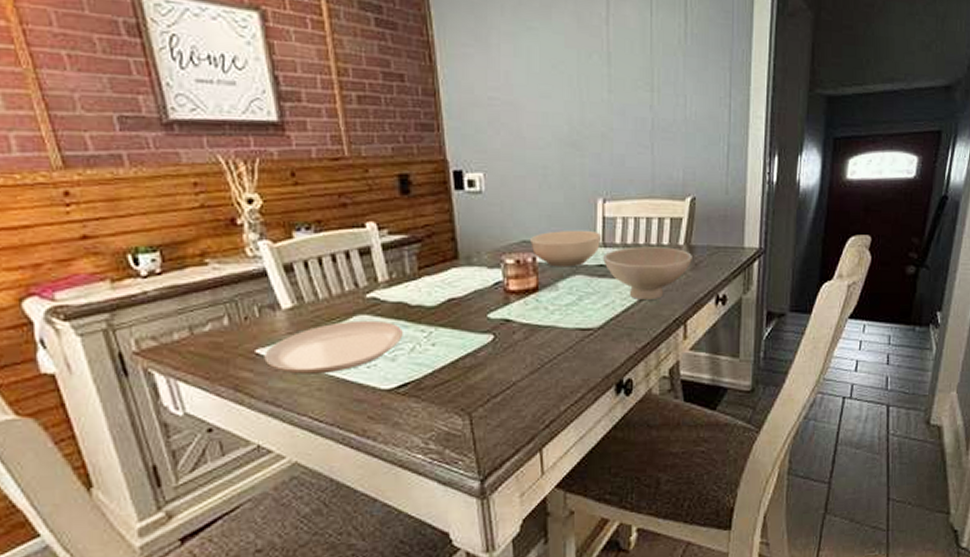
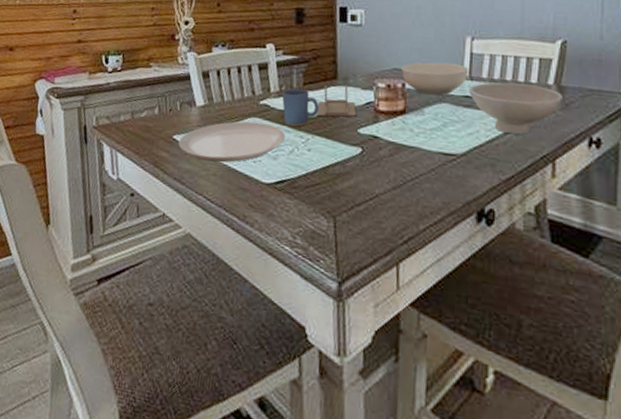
mug: none [392,274,440,320] -> present [281,88,319,127]
napkin holder: none [438,265,484,305] -> present [316,85,357,117]

